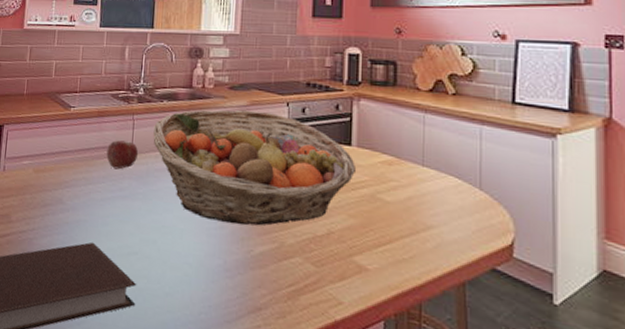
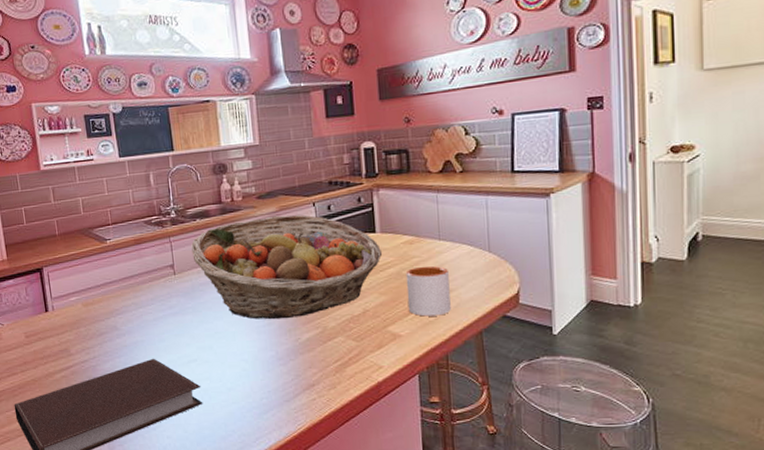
apple: present [106,140,139,170] -> none [150,262,182,290]
mug: none [379,192,430,255] -> present [405,266,451,317]

